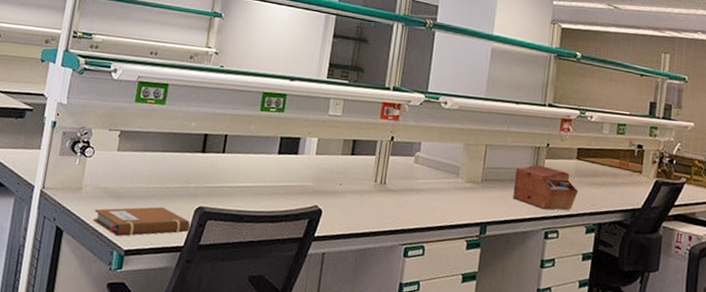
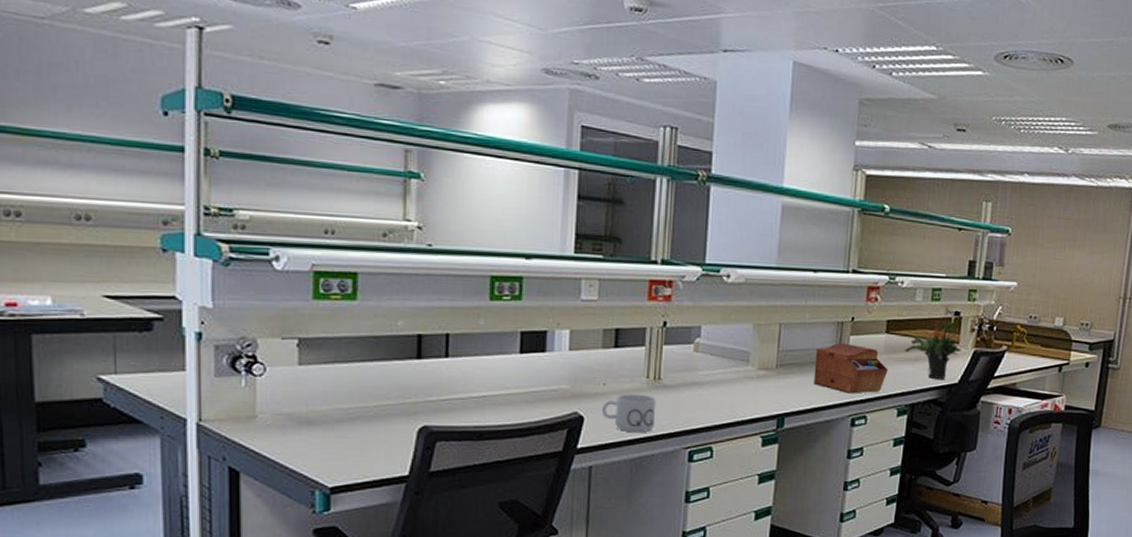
notebook: present [93,206,191,237] -> none [279,430,414,472]
mug: none [336,193,381,228] -> present [601,394,656,432]
potted plant: none [593,152,644,204] -> present [905,321,961,379]

